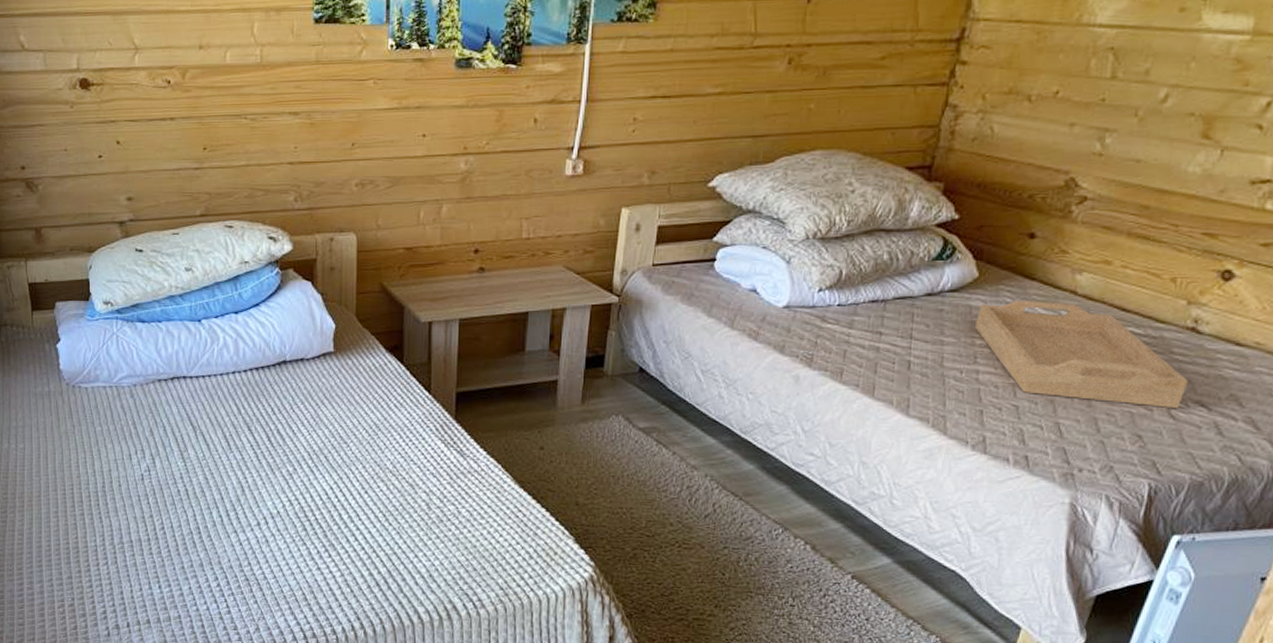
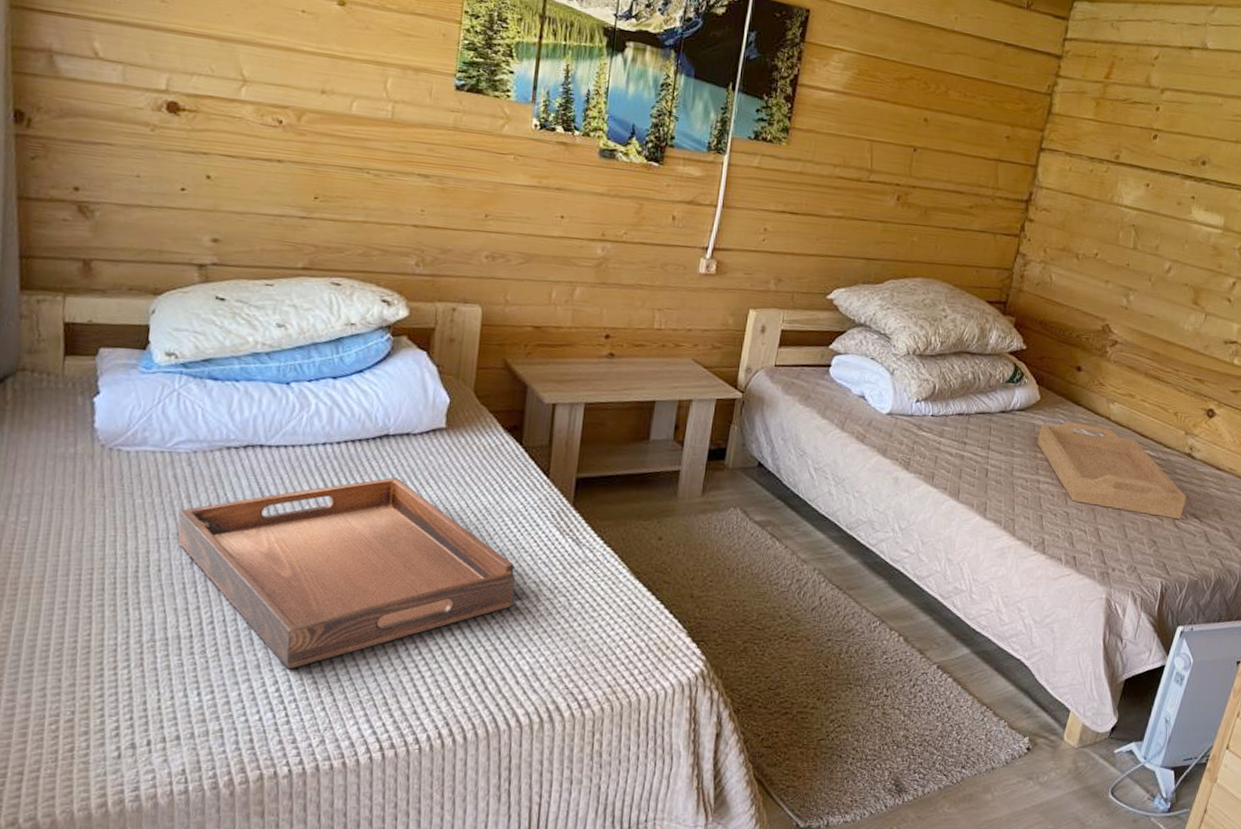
serving tray: none [128,400,408,568] -> present [177,477,516,670]

